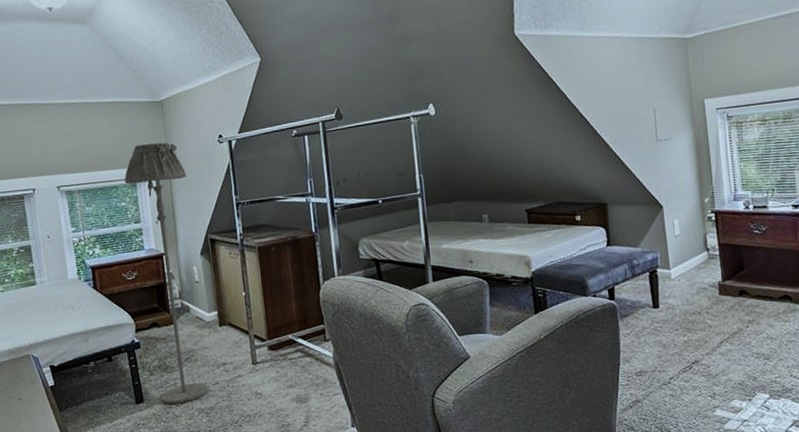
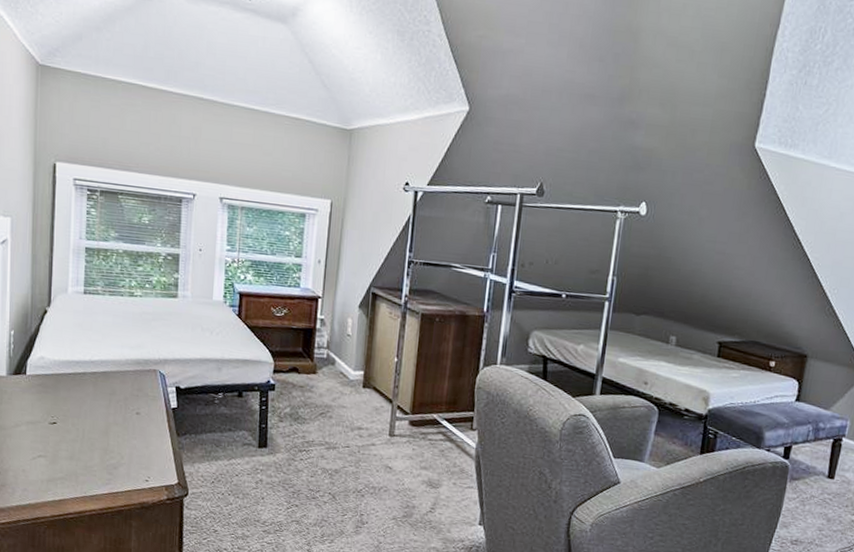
floor lamp: present [124,142,207,405] -> none [285,172,362,459]

